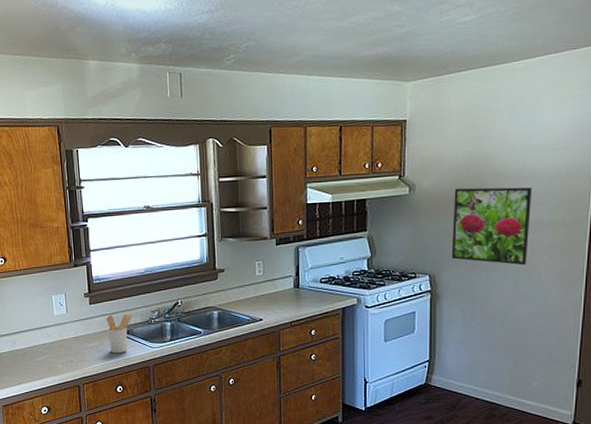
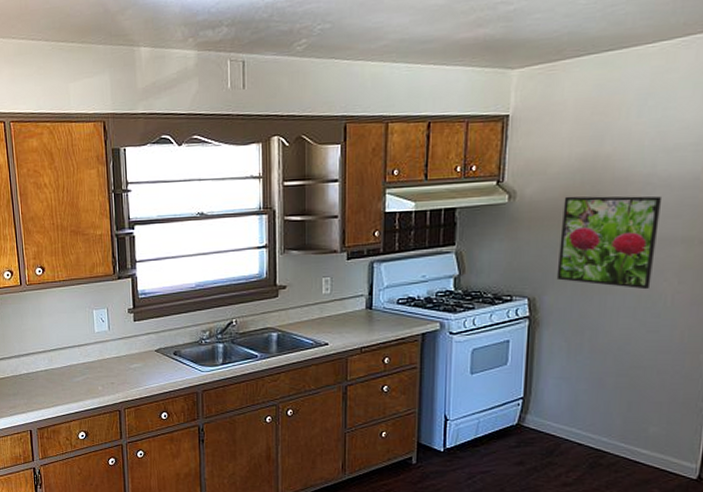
utensil holder: present [106,314,132,354] -> none [152,333,181,377]

